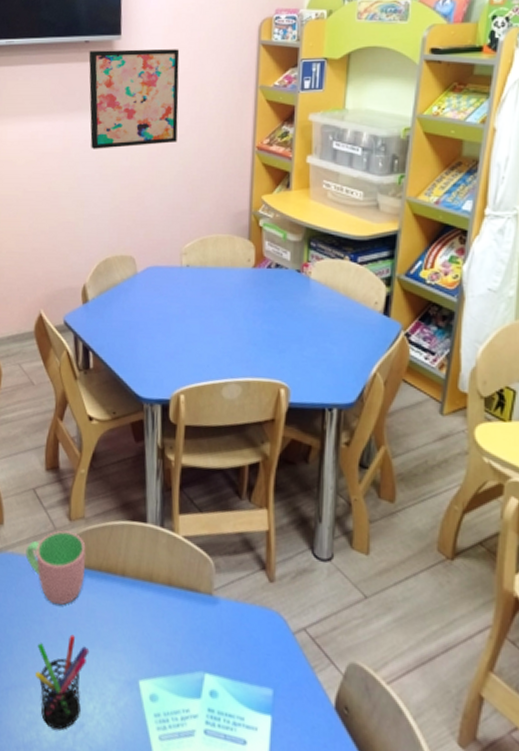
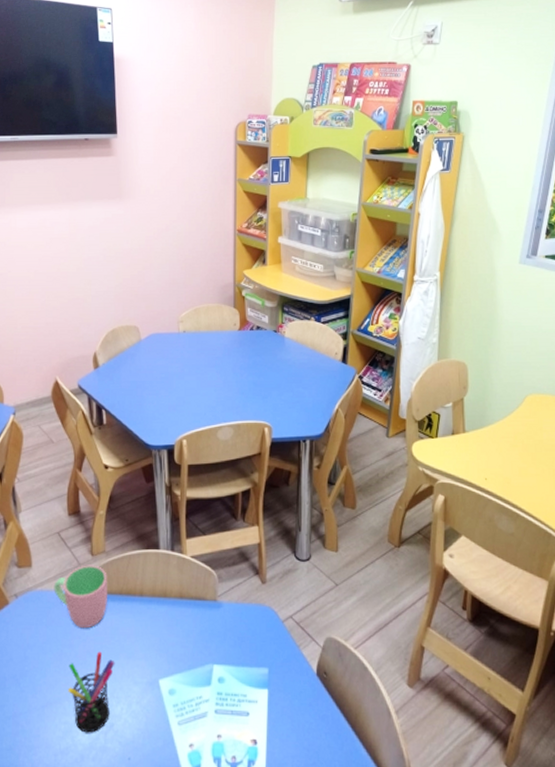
wall art: present [88,49,180,149] -> none [89,146,170,234]

